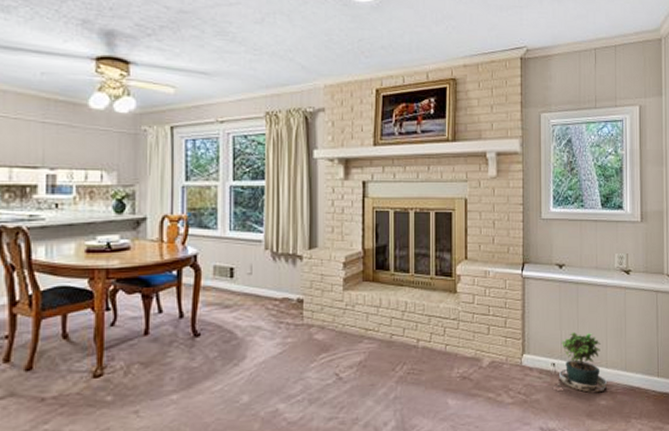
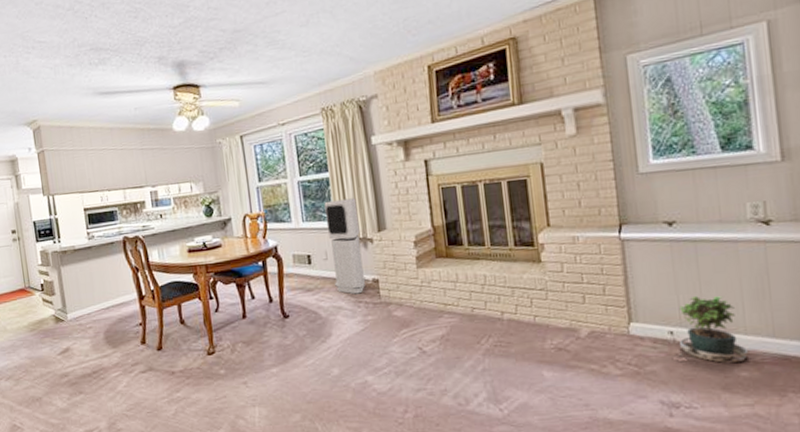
air purifier: none [255,211,290,314] -> present [324,198,366,295]

